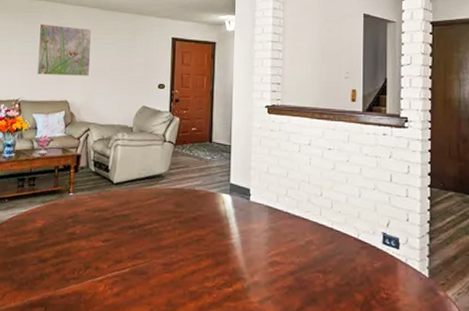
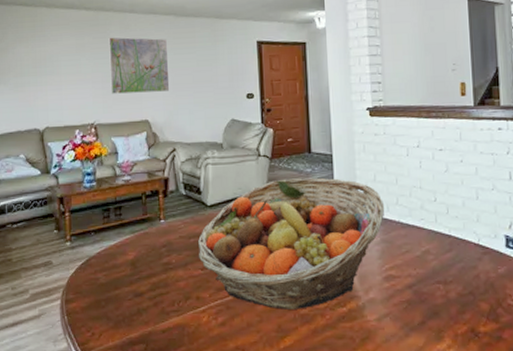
fruit basket: none [100,164,275,286] -> present [197,178,385,310]

